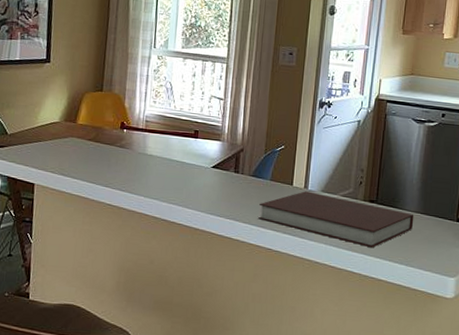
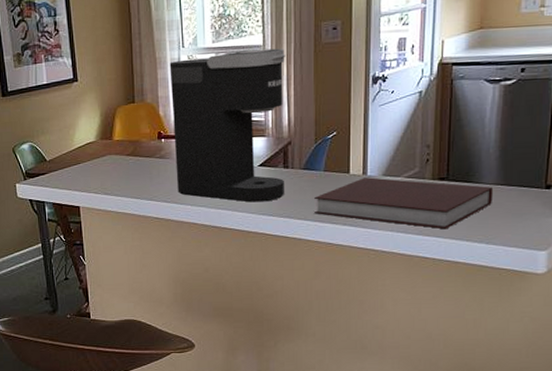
coffee maker: none [133,58,246,202] -> present [169,48,285,202]

